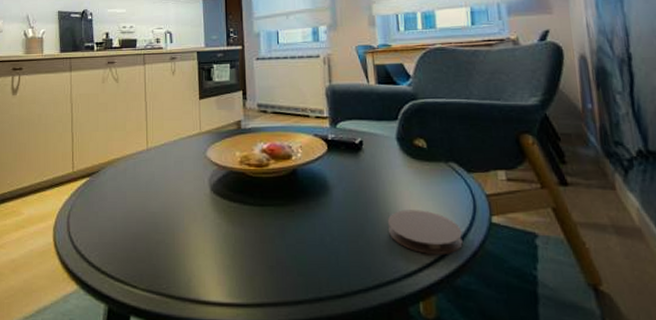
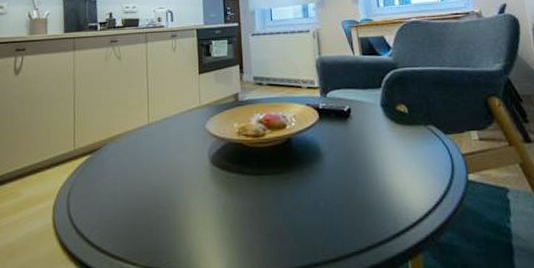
coaster: present [387,210,463,256] -> none [375,171,444,214]

